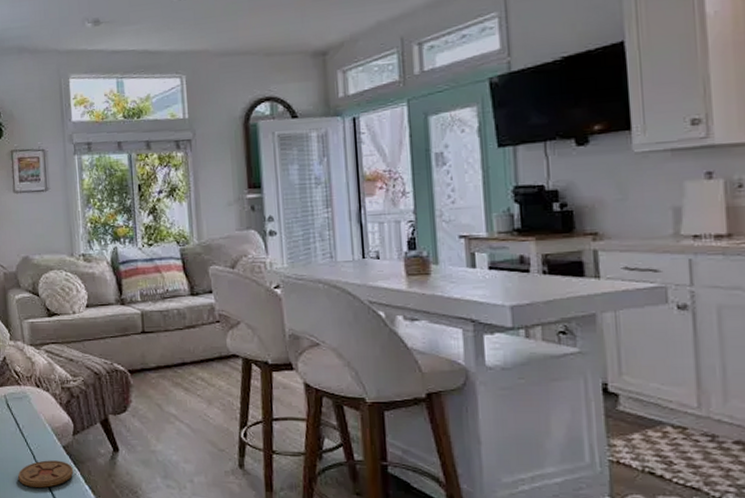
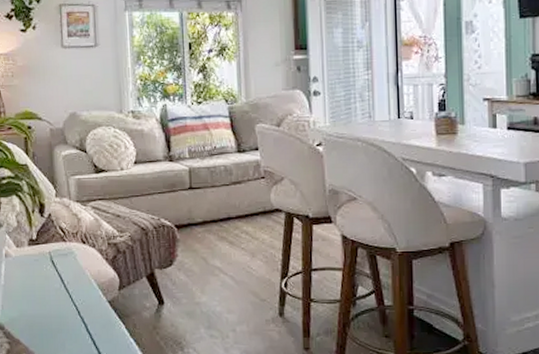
coaster: present [18,460,74,488] -> none [62,315,119,342]

